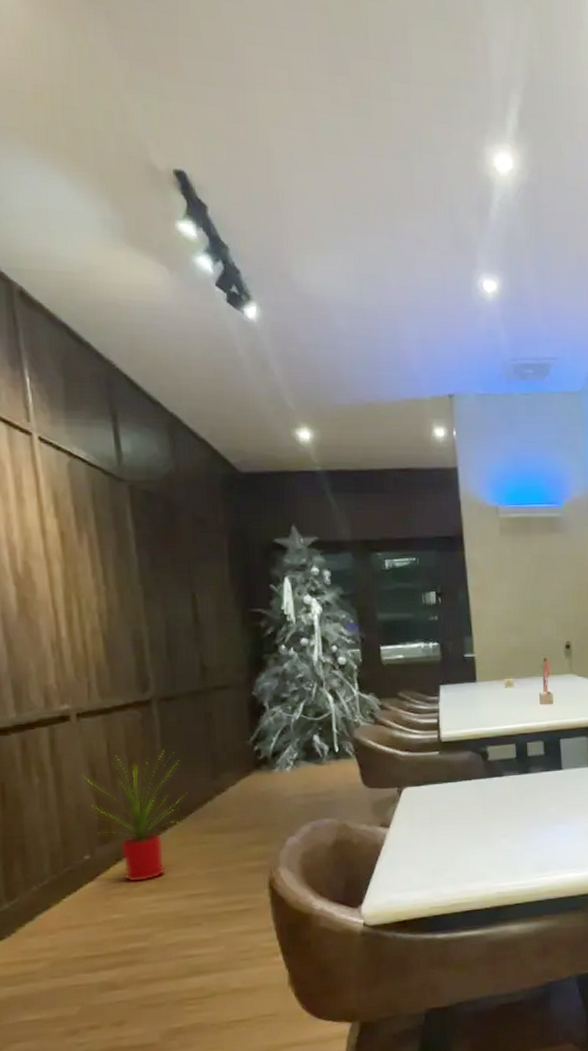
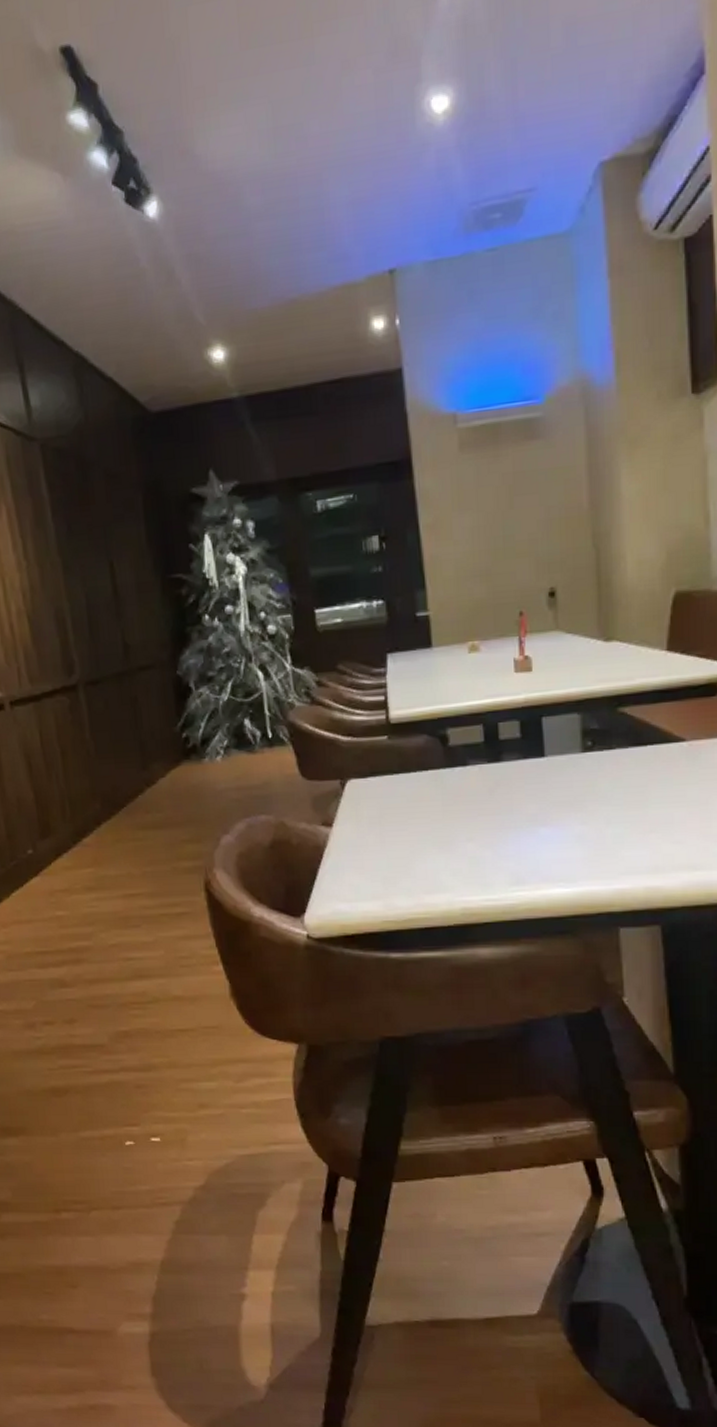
house plant: present [81,749,184,883] -> none [18,738,115,880]

